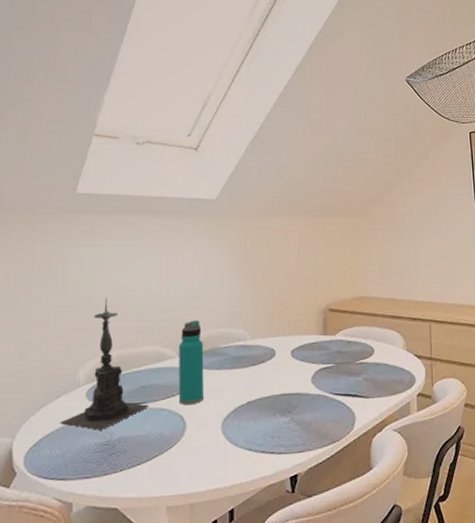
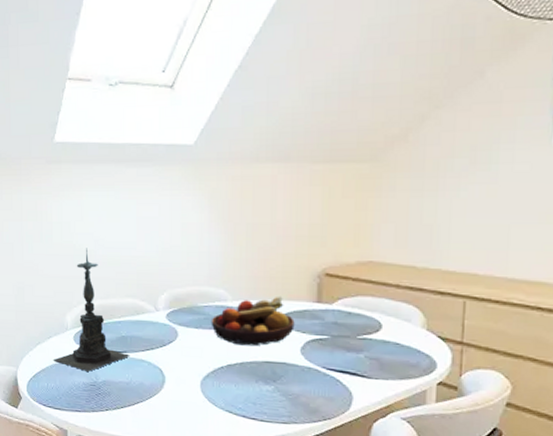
water bottle: present [178,320,204,406] -> none [156,276,182,360]
fruit bowl: none [231,331,306,382] -> present [211,296,295,346]

